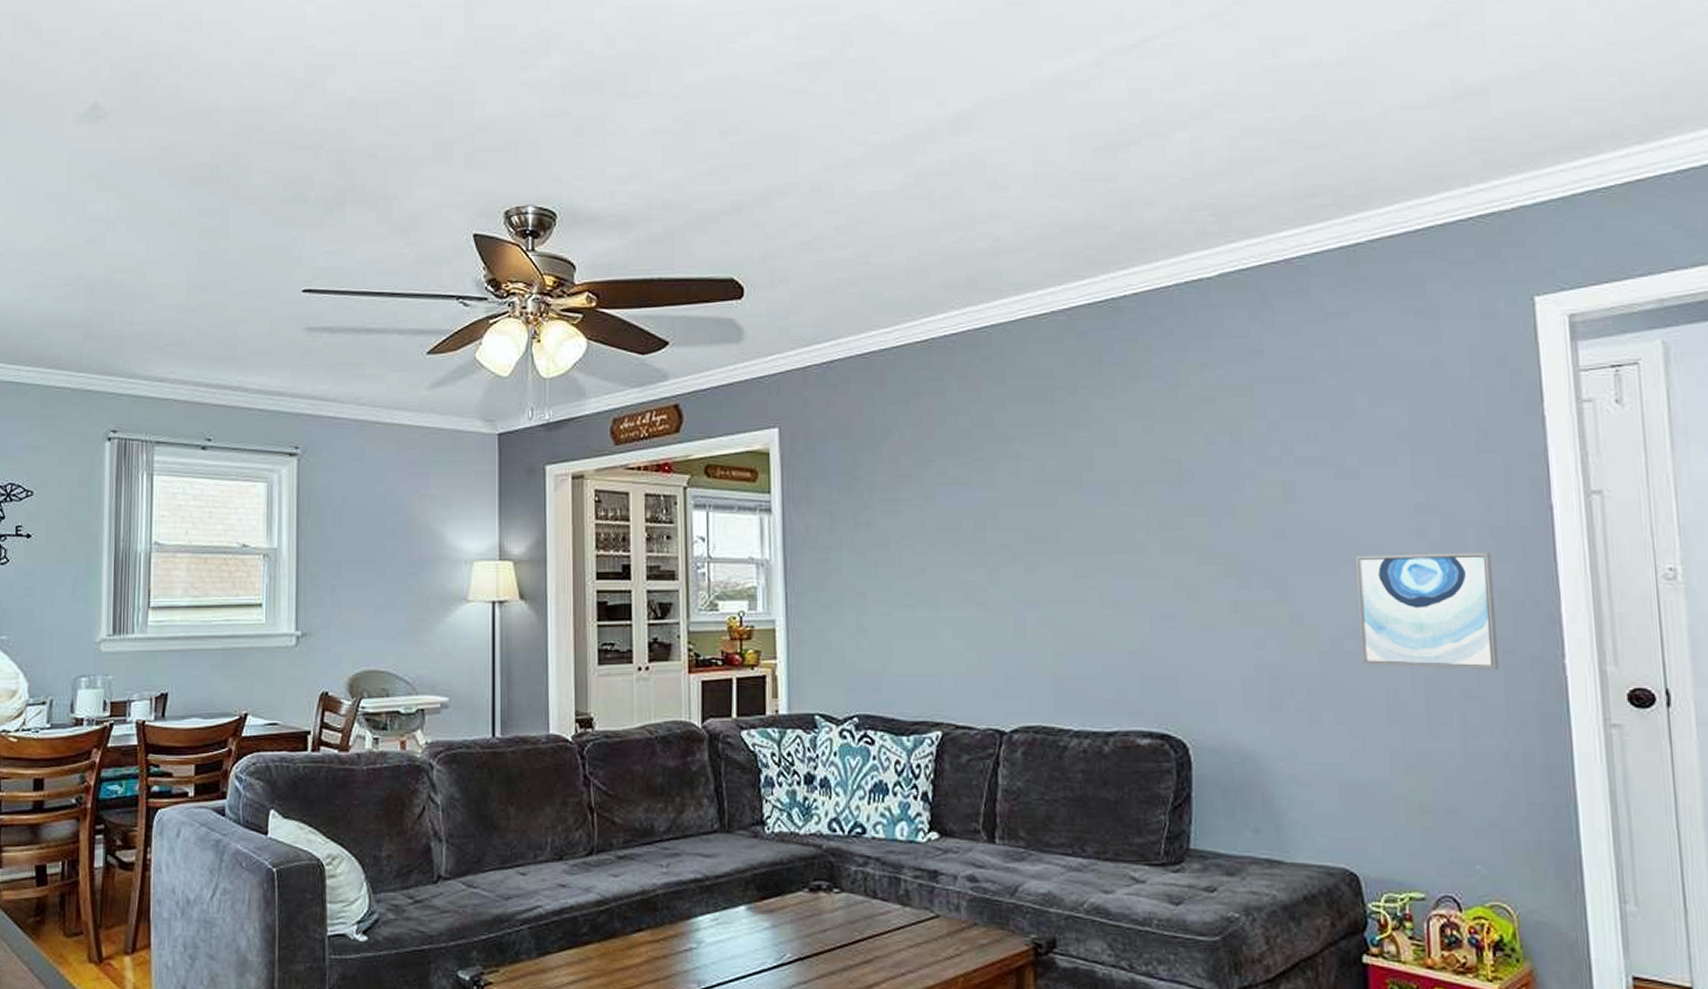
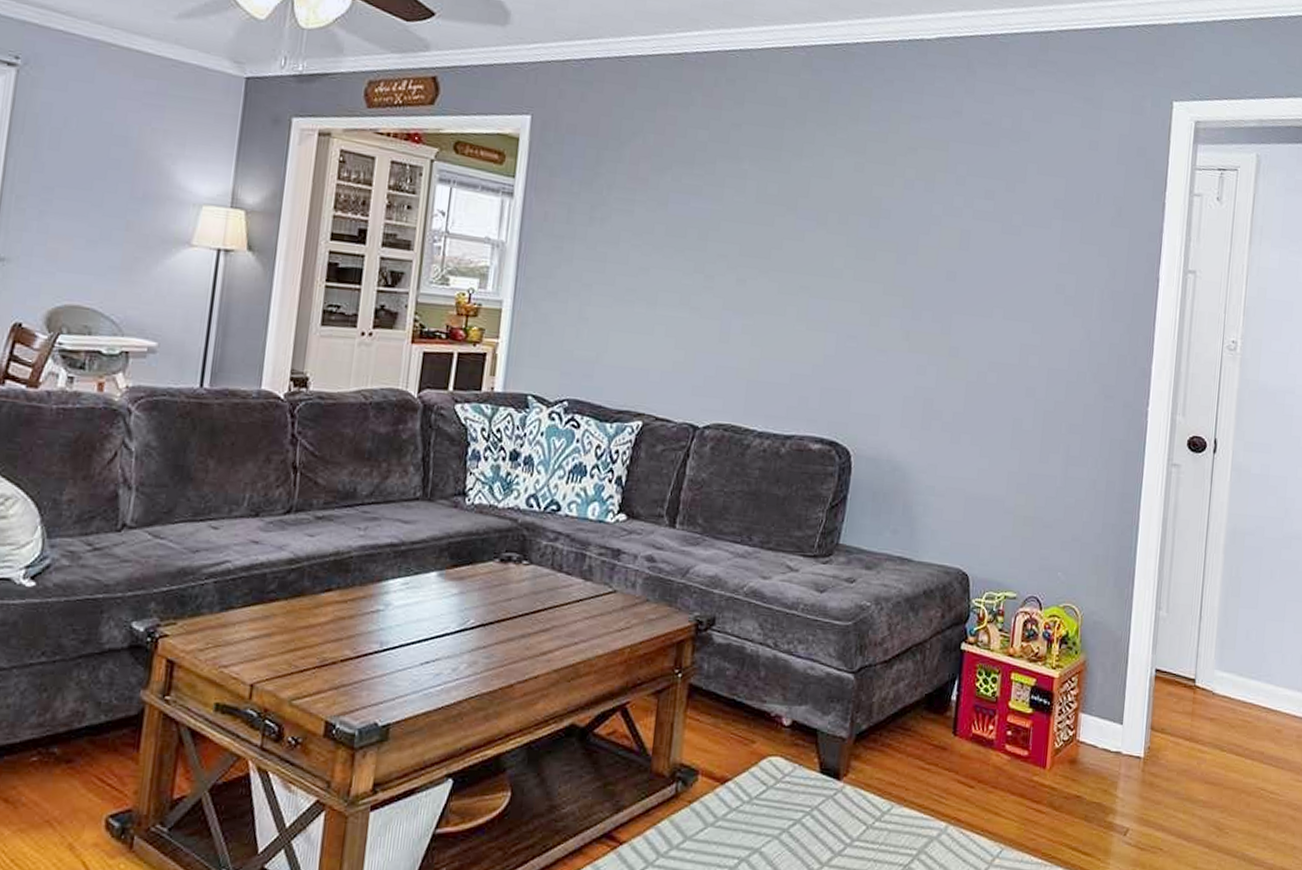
wall art: present [1356,552,1498,669] -> none [999,302,1108,410]

